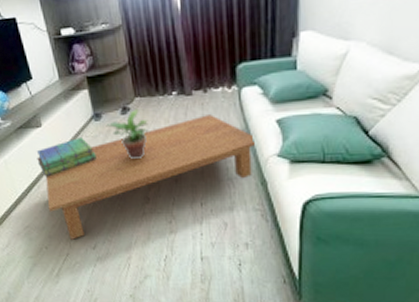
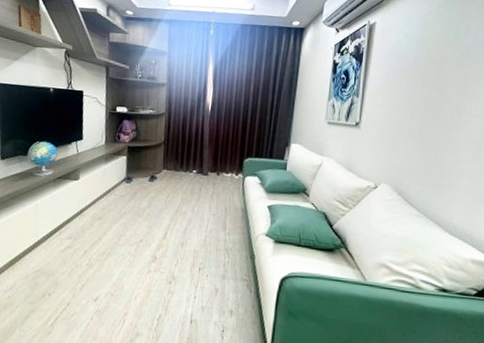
stack of books: present [36,136,97,177] -> none [65,194,120,226]
coffee table: present [45,115,256,240] -> none [62,193,251,289]
potted plant: present [106,109,148,160] -> none [134,179,170,222]

